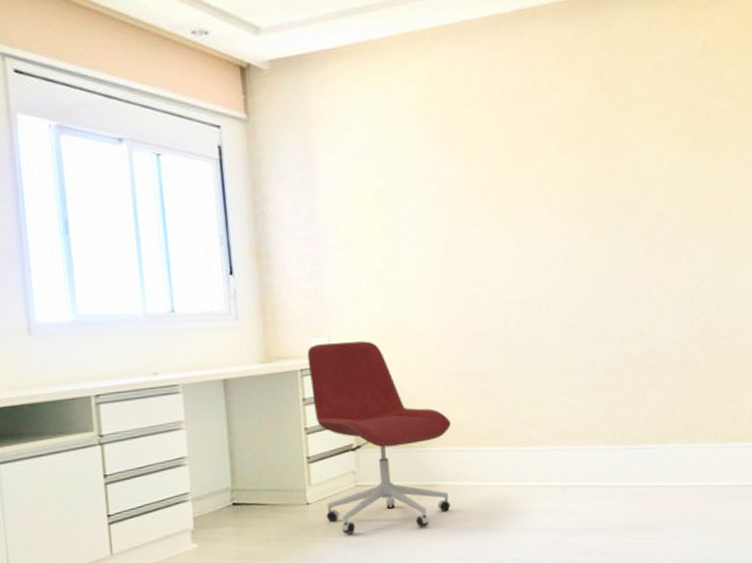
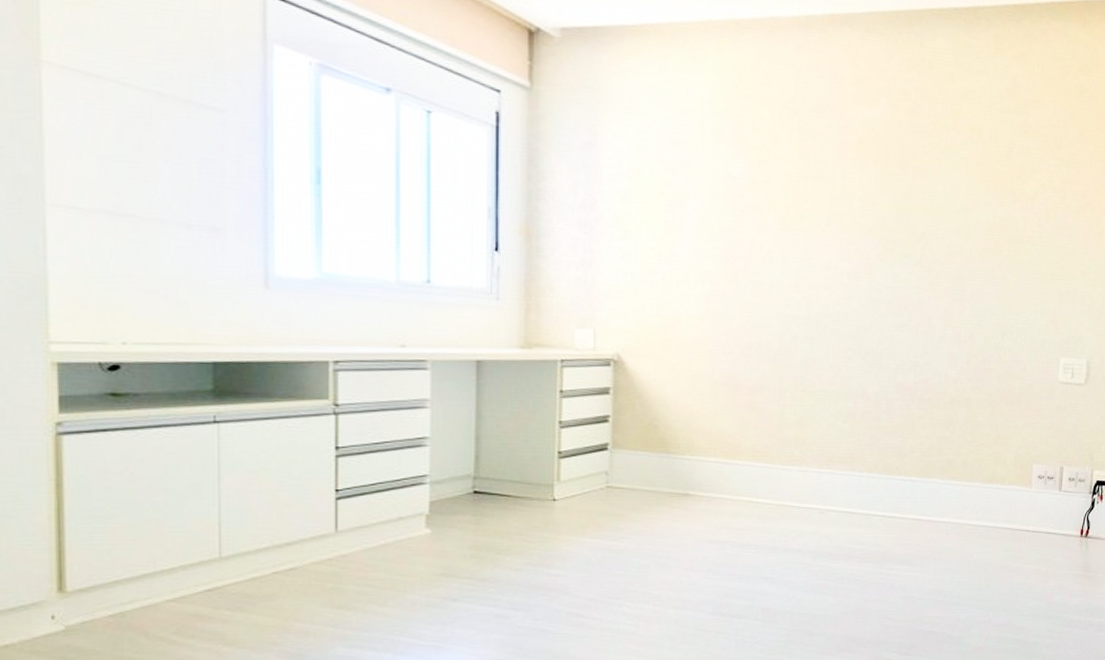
office chair: present [307,341,451,535] -> none [569,335,713,537]

